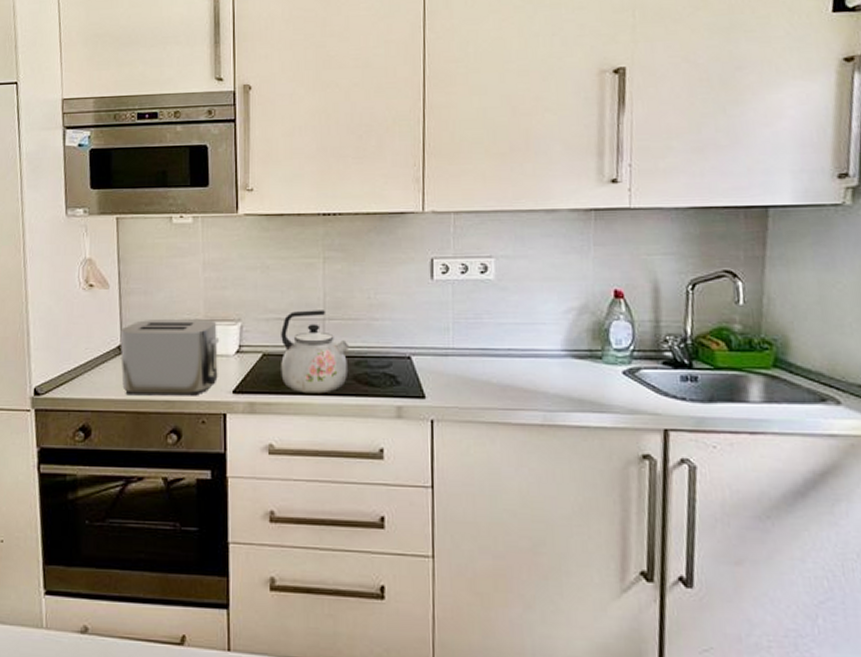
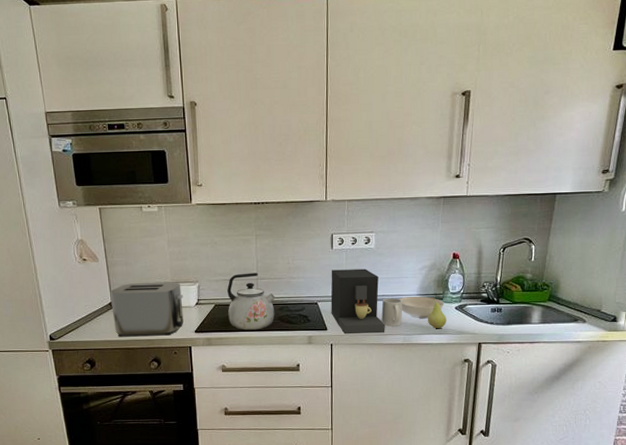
coffee maker: none [430,309,514,407] -> present [330,268,385,335]
mug: none [507,353,541,397] -> present [381,298,403,327]
bowl: none [533,352,606,388] -> present [398,296,445,319]
fruit: none [579,355,610,405] -> present [427,297,446,329]

